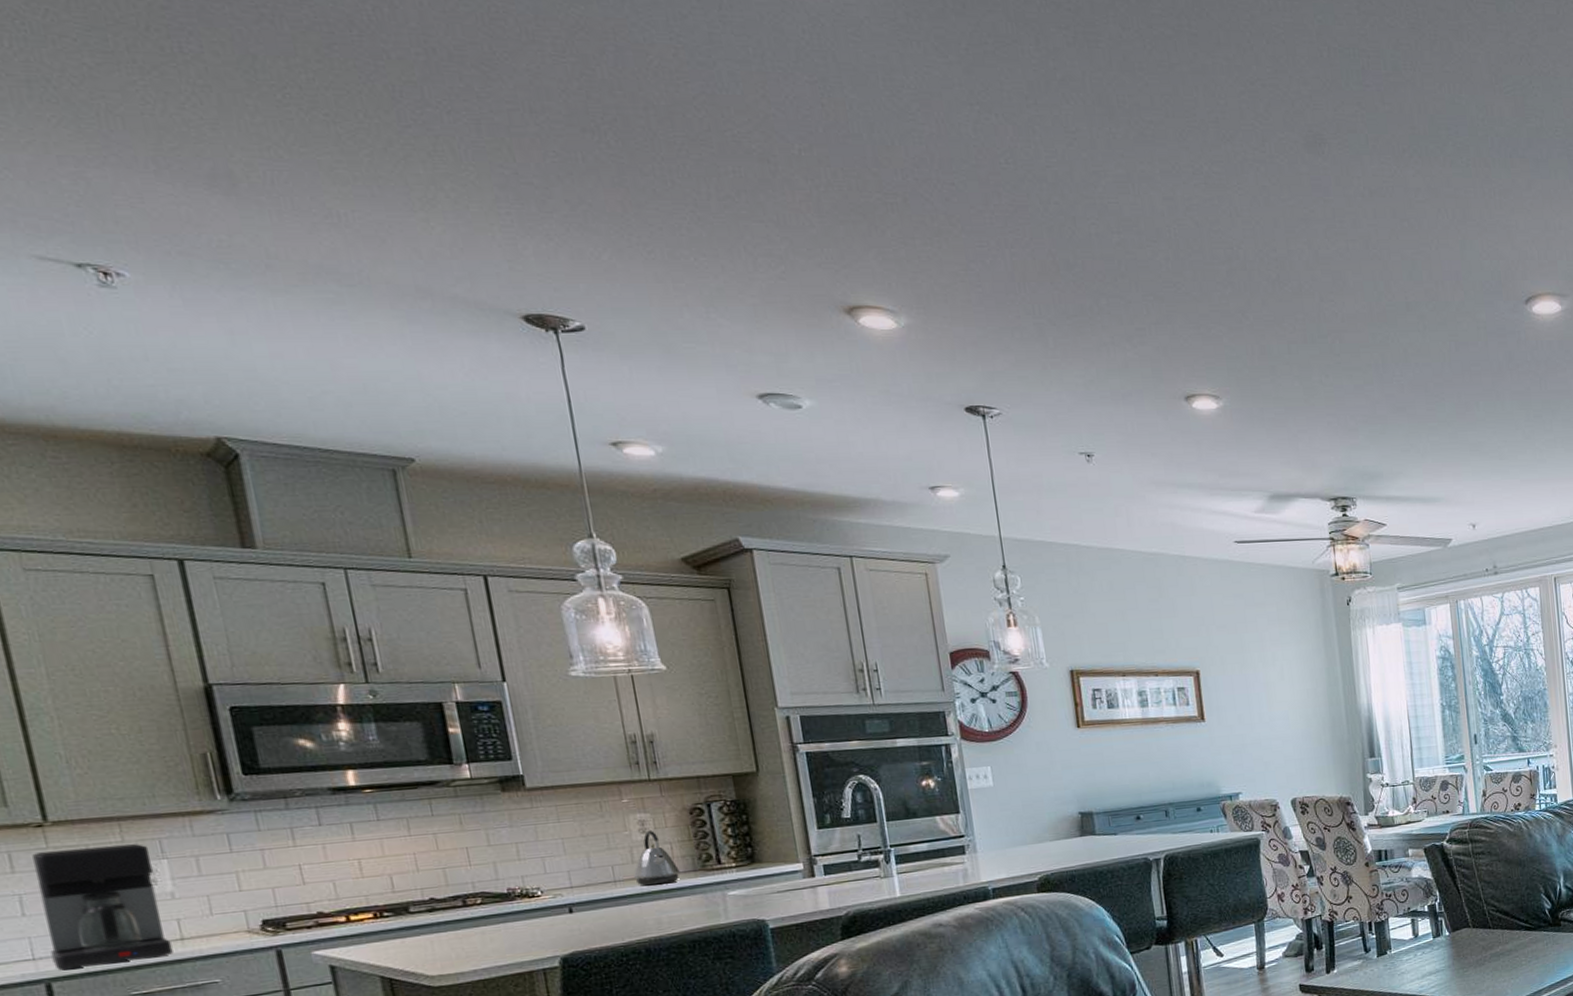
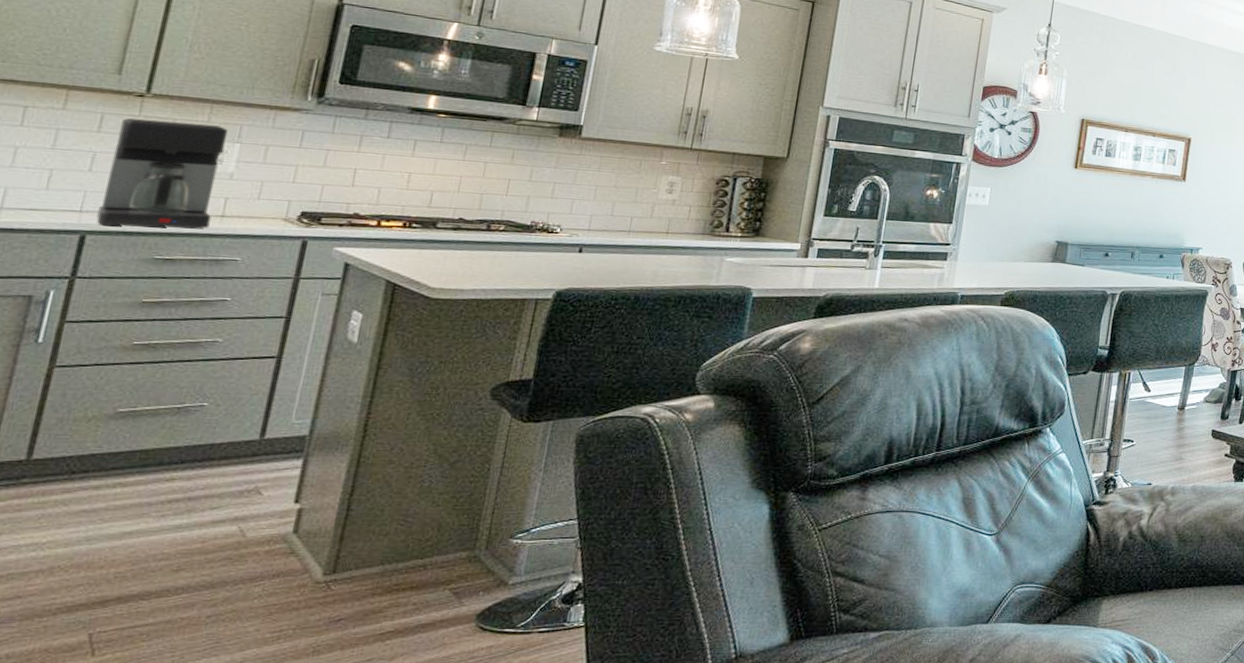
kettle: present [633,831,680,886] -> none [647,192,690,242]

